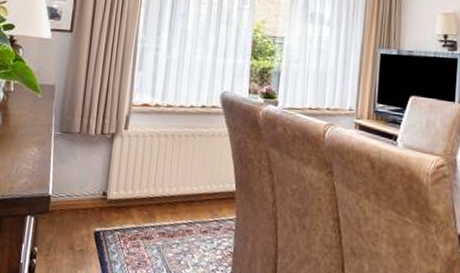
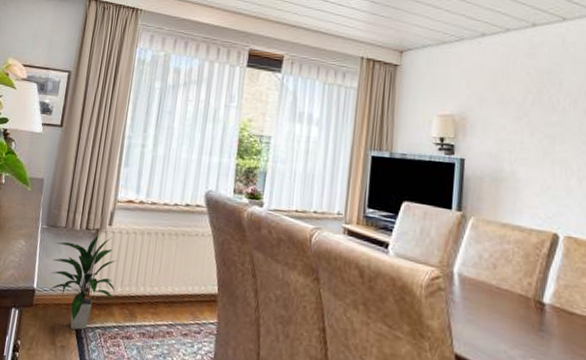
indoor plant: none [66,139,134,234] -> present [50,234,117,330]

